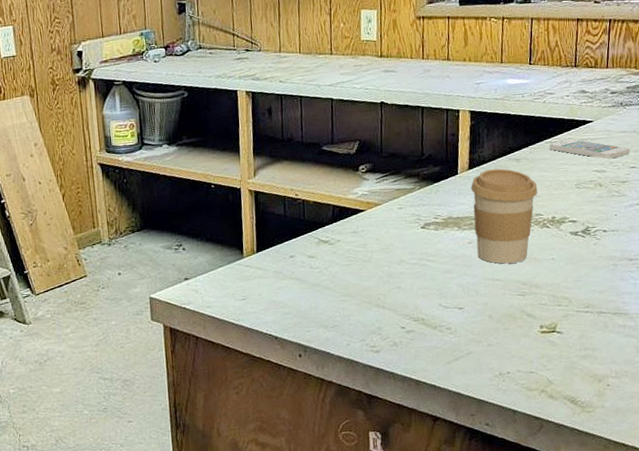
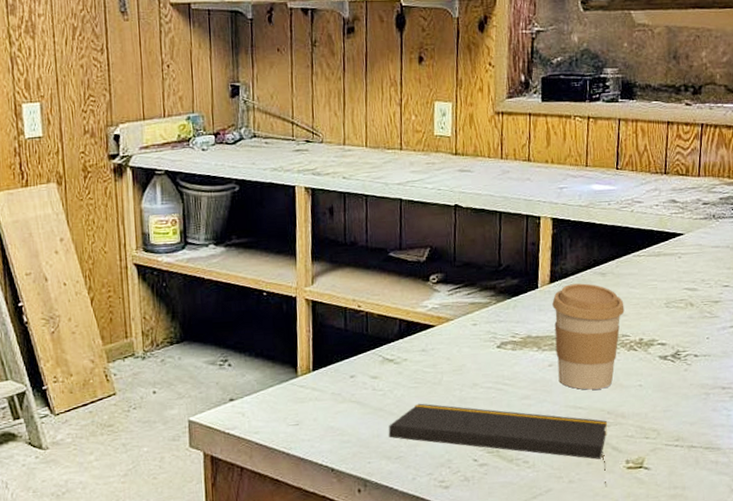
notepad: none [324,278,523,350] -> present [388,403,608,488]
smartphone: present [549,138,631,159] -> none [637,252,724,276]

